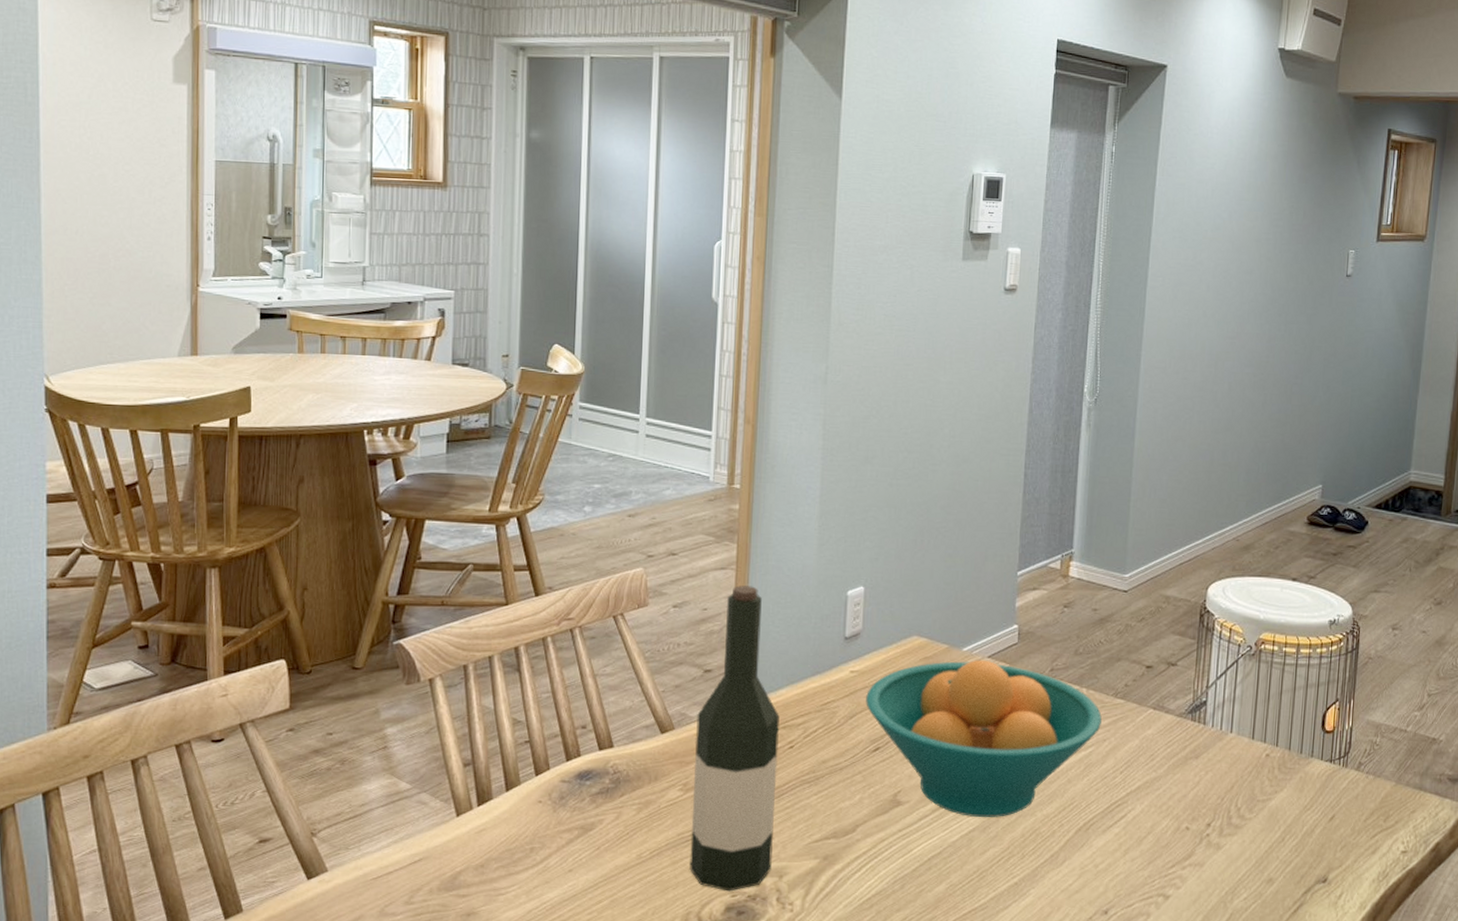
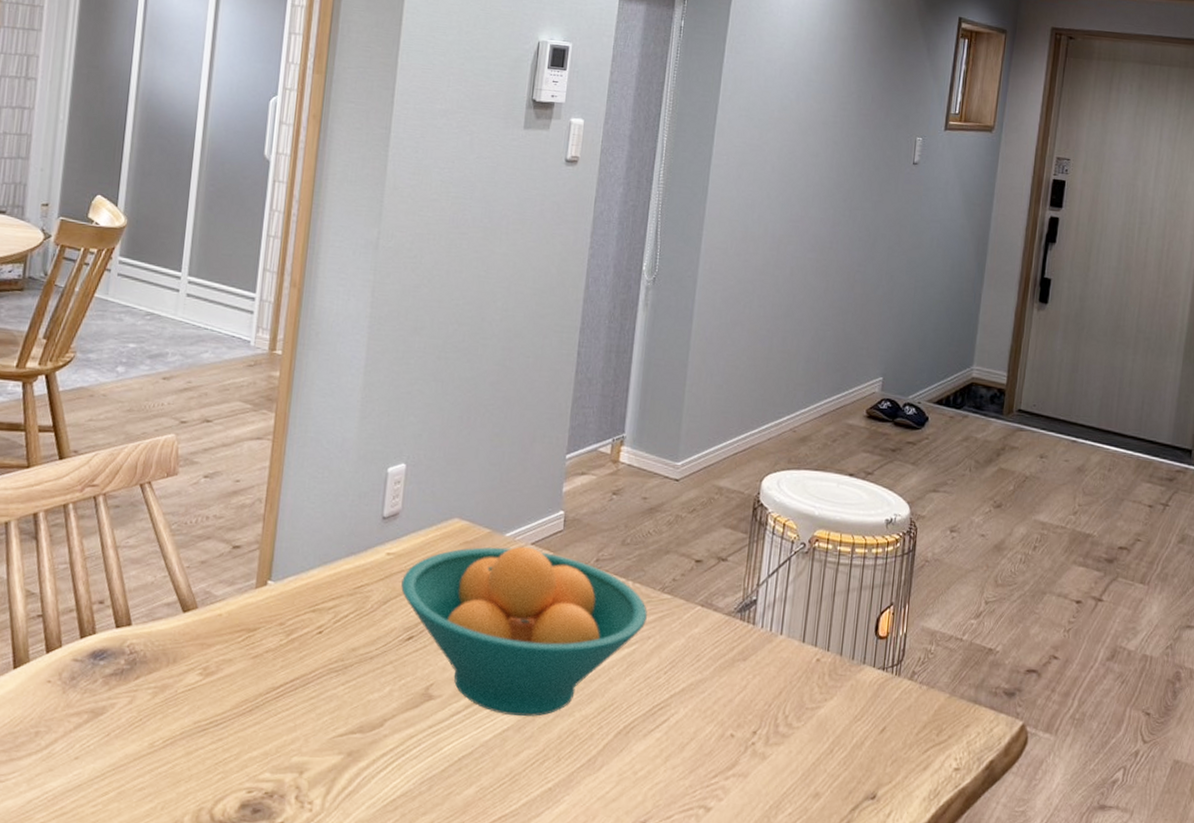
wine bottle: present [689,585,780,892] -> none [204,457,310,787]

